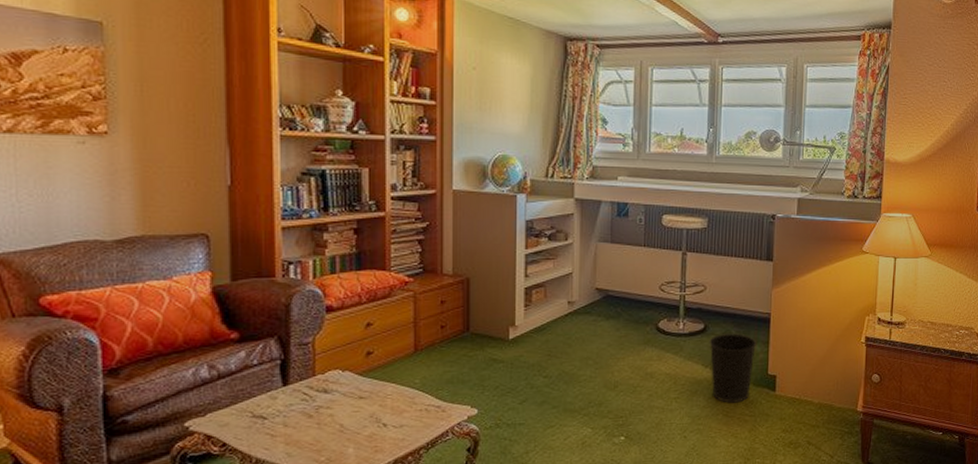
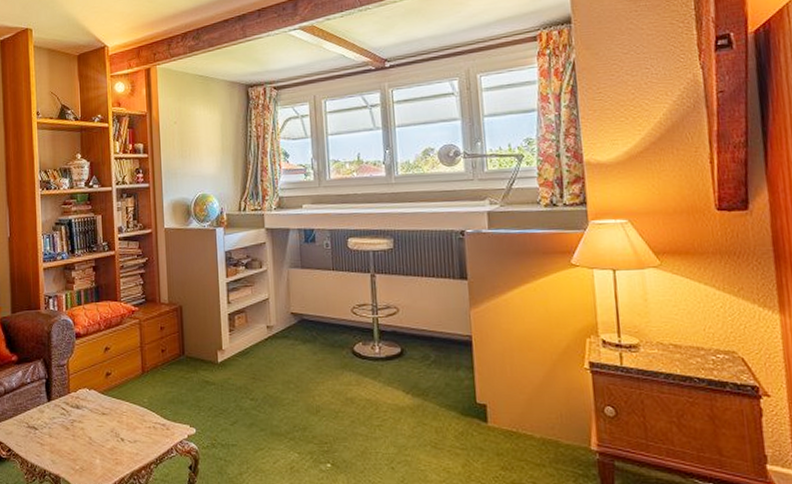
wastebasket: present [709,333,757,403] -> none [407,358,460,434]

